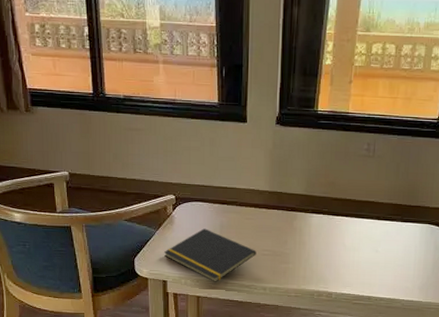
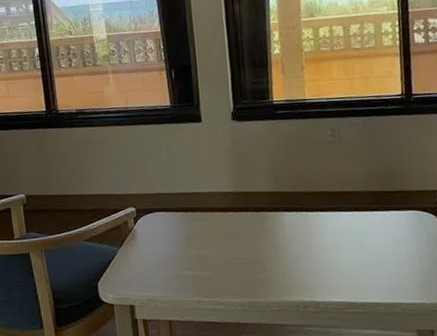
notepad: present [164,228,256,282] -> none [129,241,229,302]

